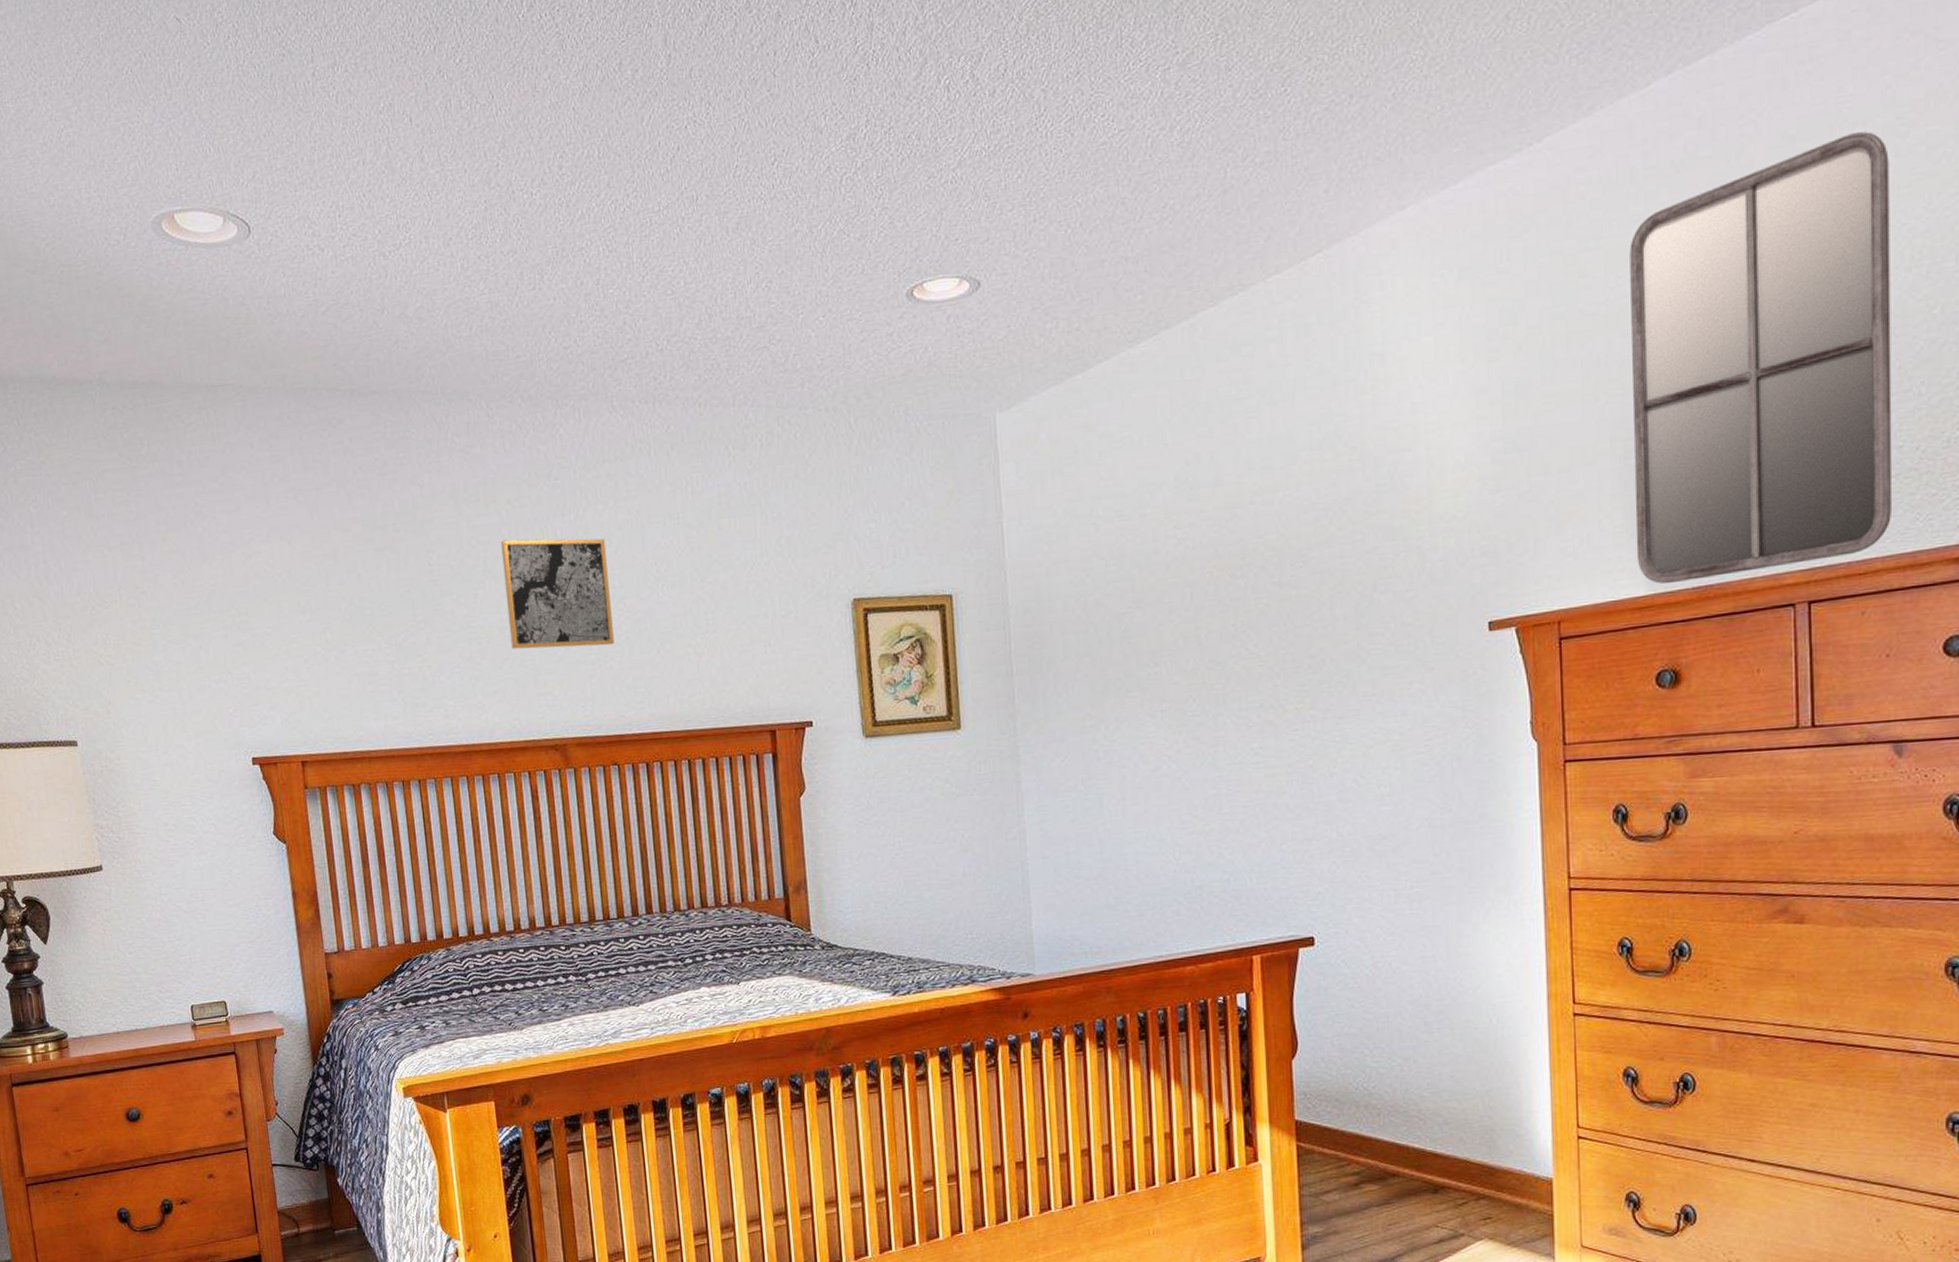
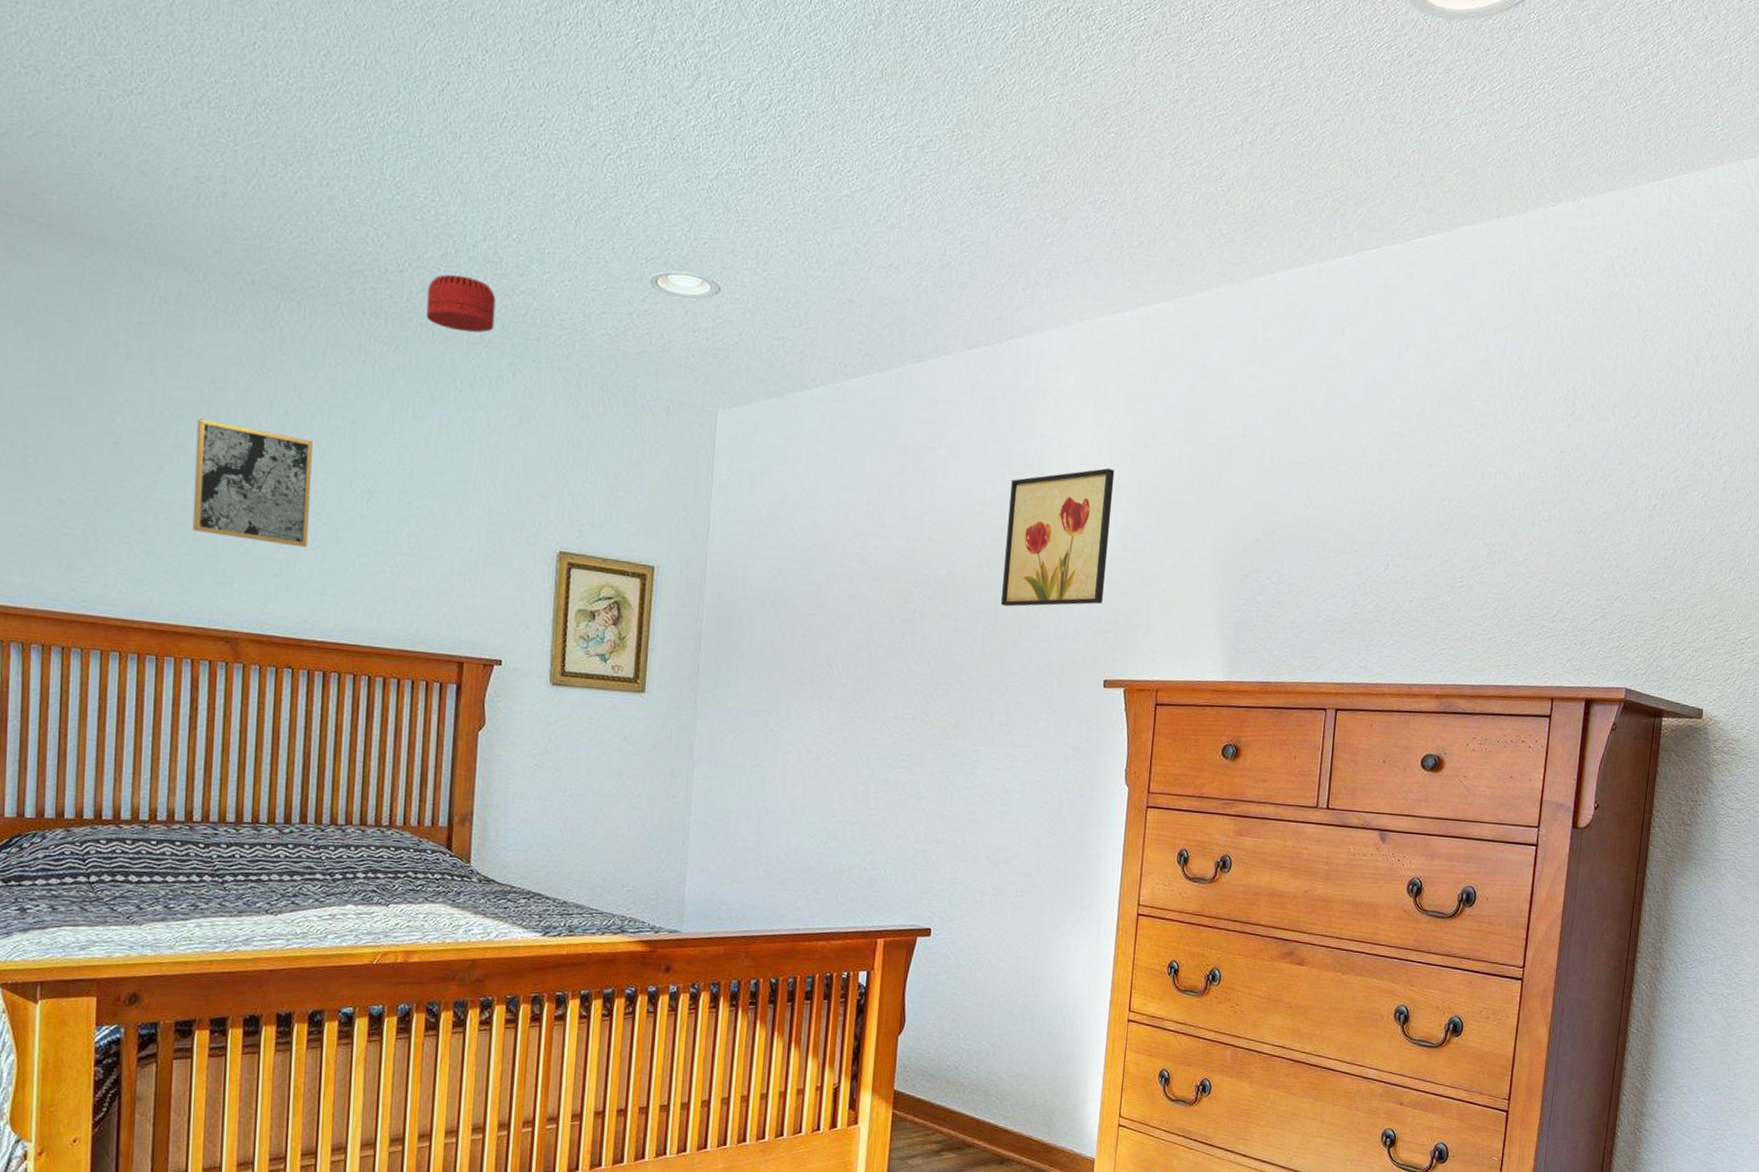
smoke detector: none [688,339,757,397] -> present [426,274,496,333]
wall art: none [1341,372,1475,560] -> present [1001,467,1115,607]
home mirror: present [1629,131,1893,585] -> none [1220,352,1428,678]

